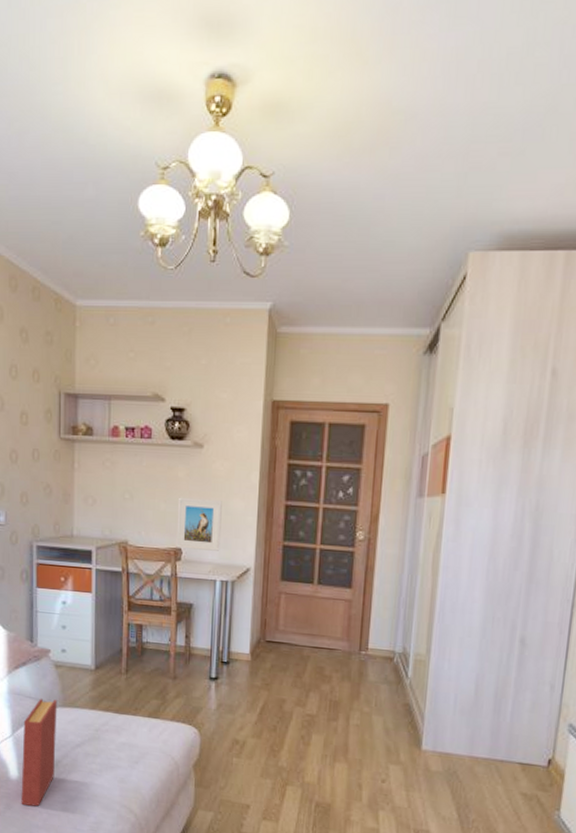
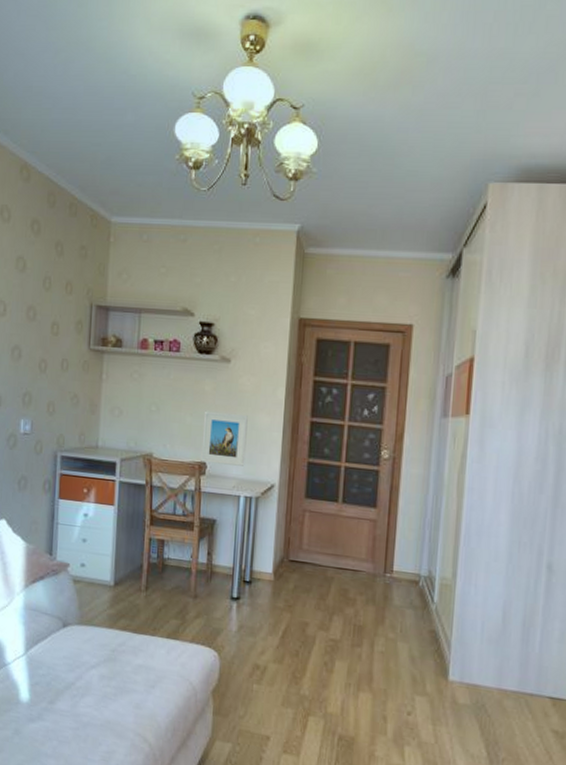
book: present [21,698,57,807] -> none [30,615,74,733]

